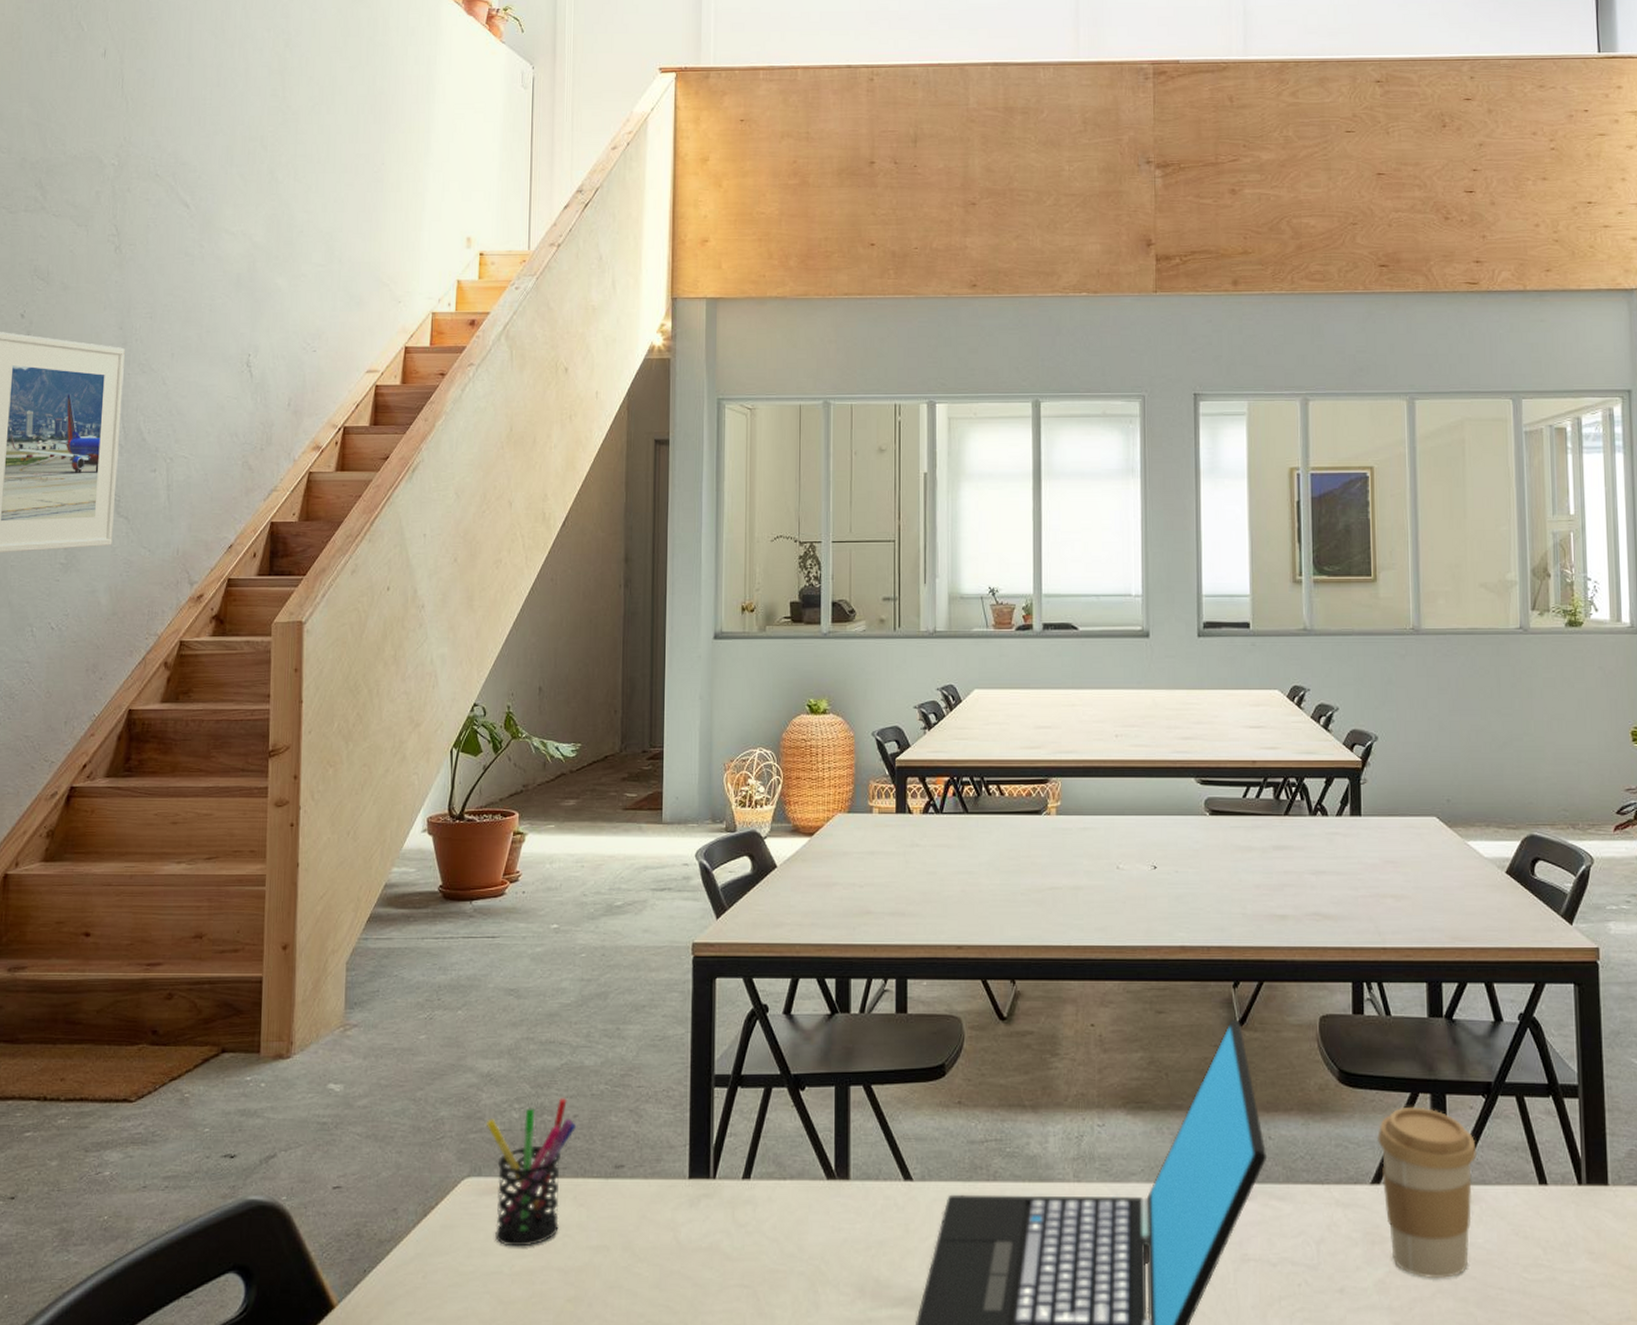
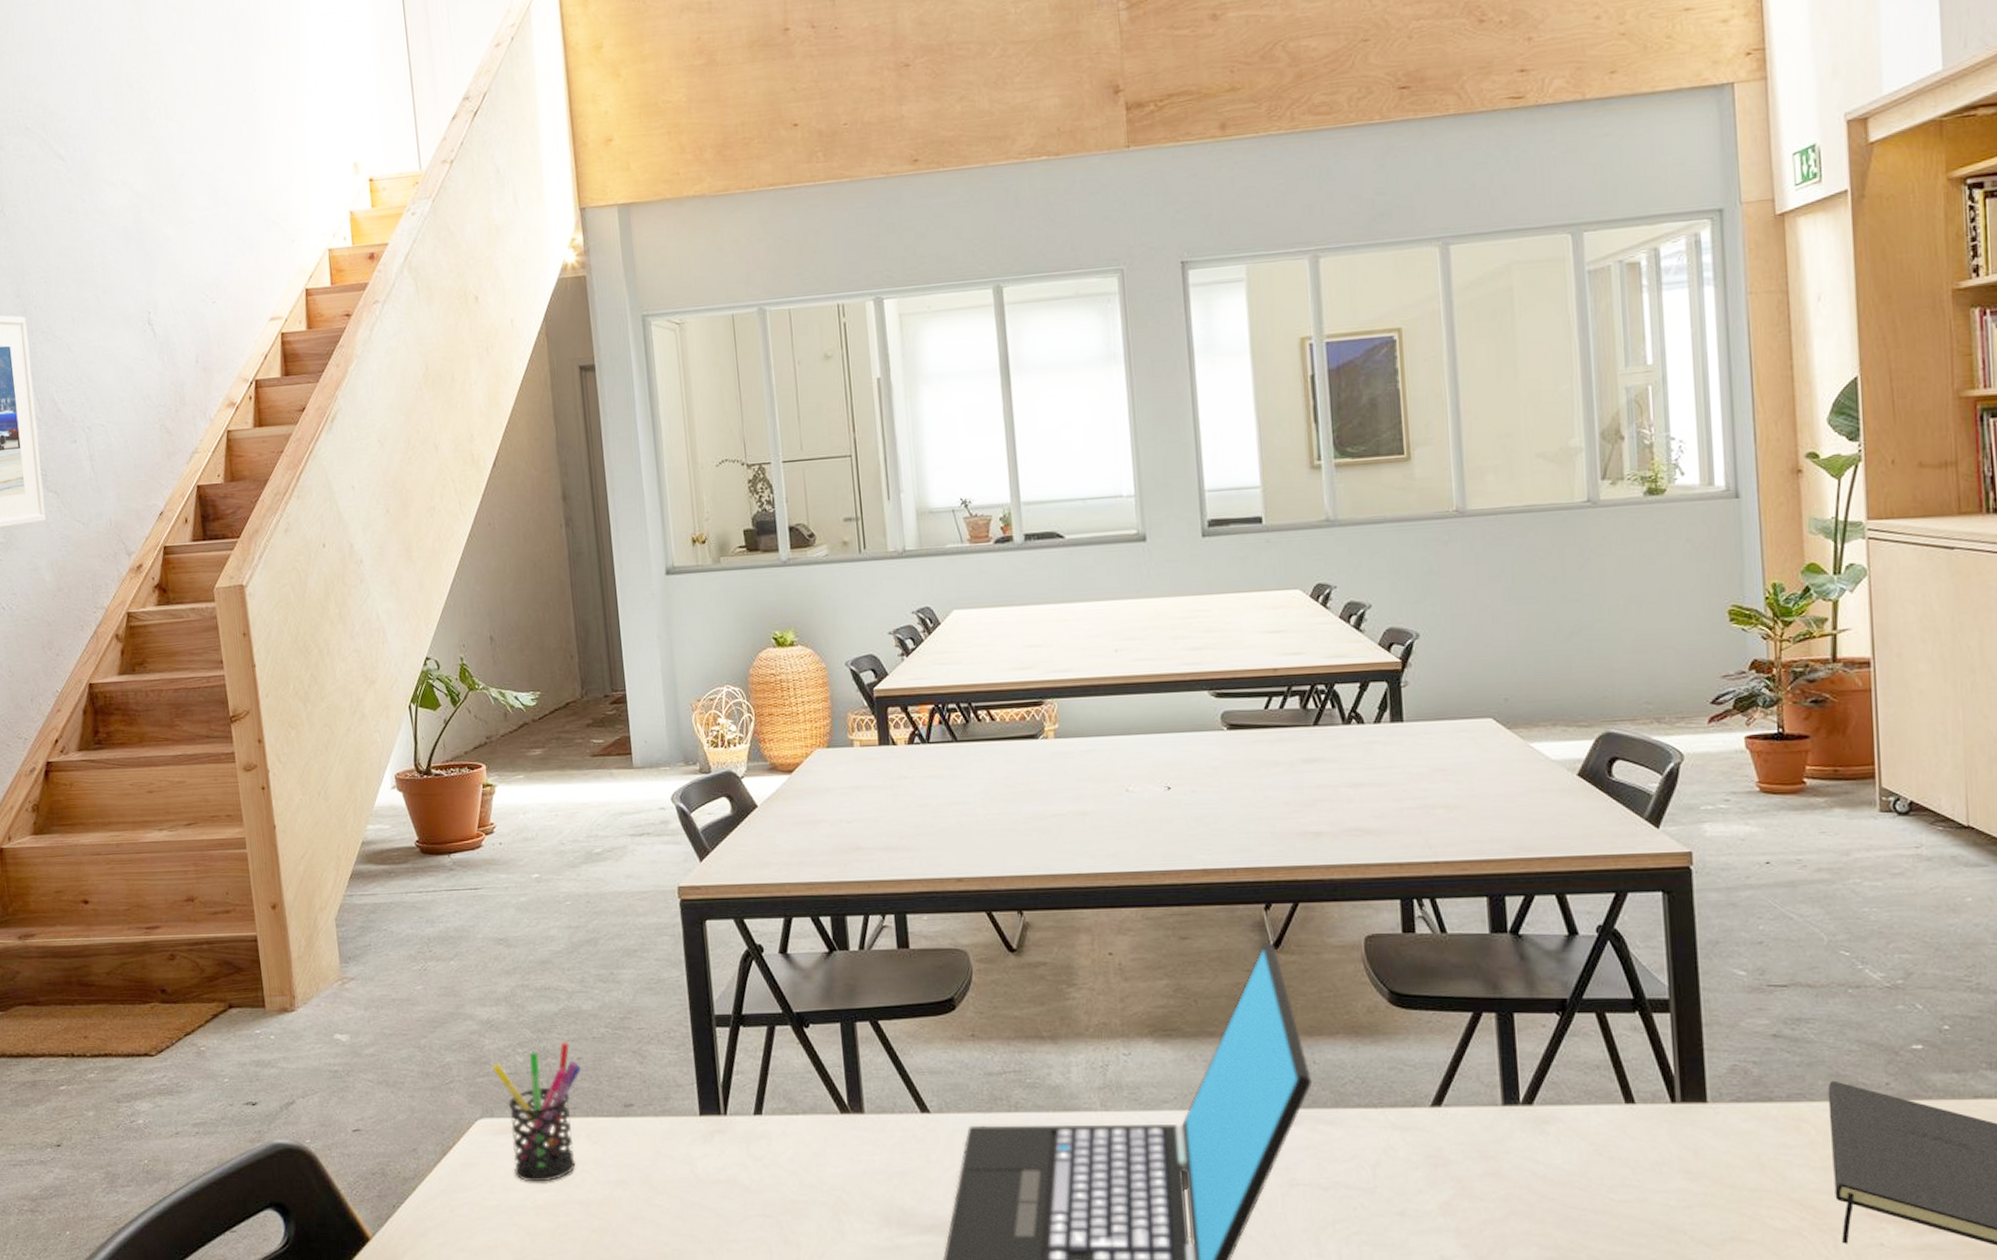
coffee cup: present [1376,1106,1477,1278] -> none [1435,1026,1551,1200]

